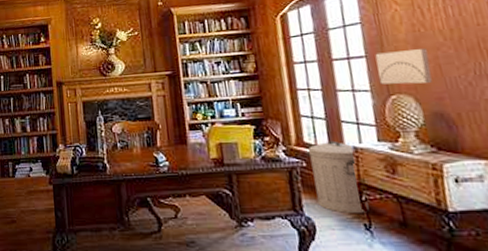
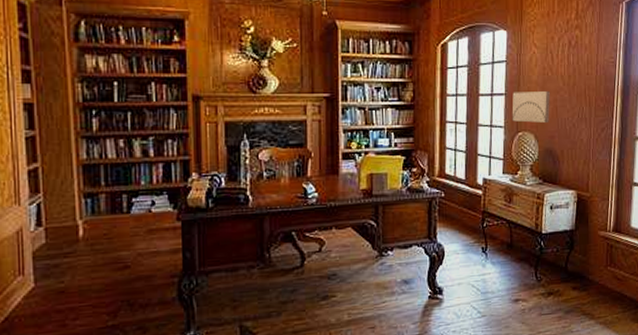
trash can: present [308,140,369,213] -> none [448,172,487,239]

